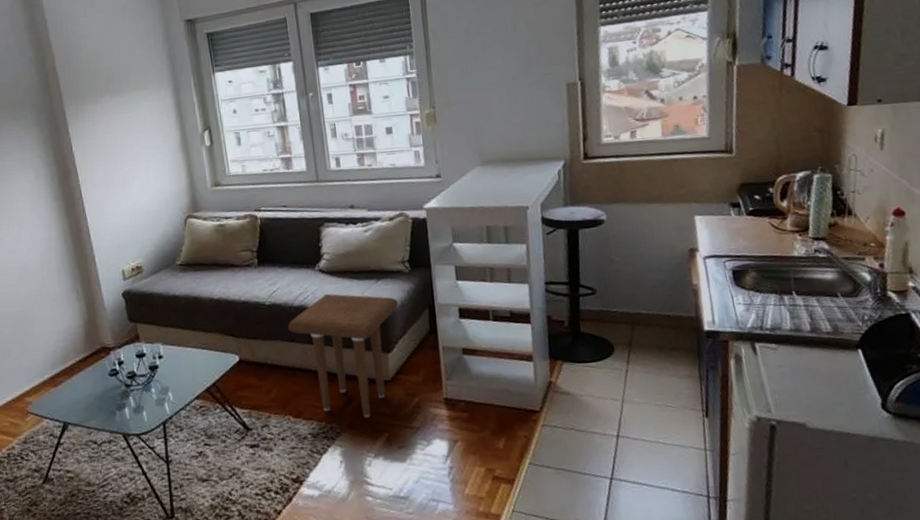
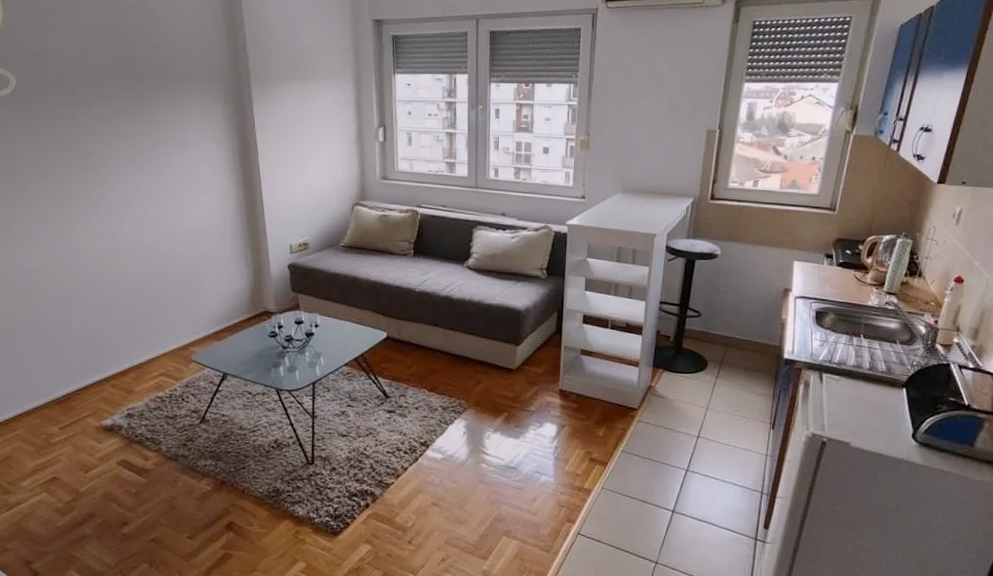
side table: present [287,294,399,418] -> none [433,289,533,398]

